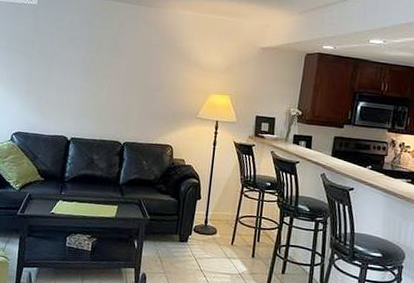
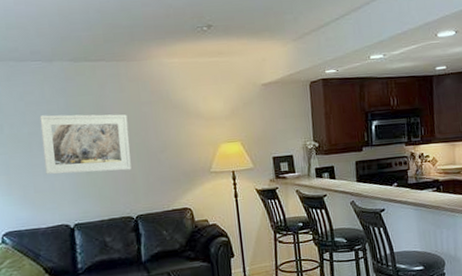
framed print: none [58,39,136,101] -> present [39,114,132,175]

